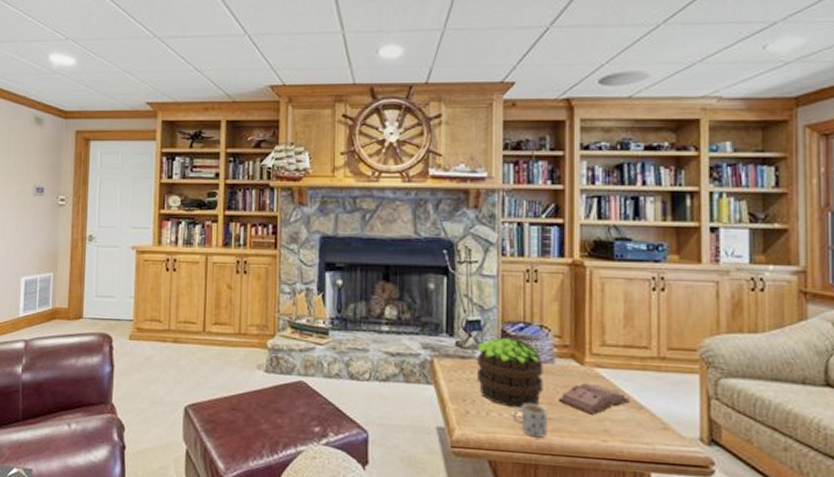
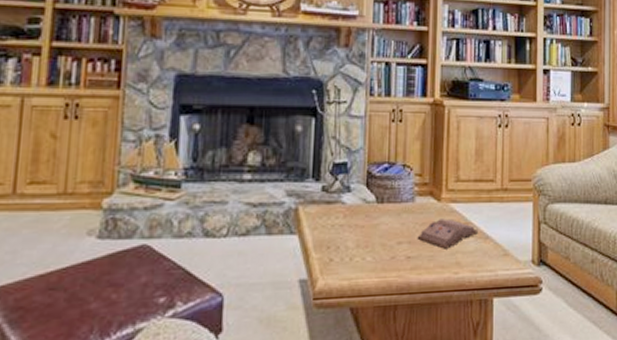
potted plant: present [476,337,543,408] -> none [342,178,405,251]
mug: present [513,403,548,438] -> none [375,243,408,278]

